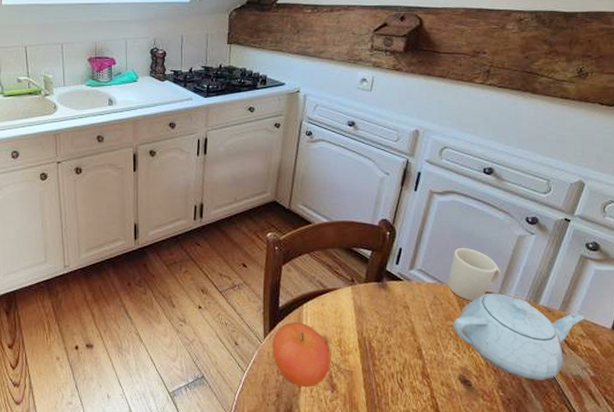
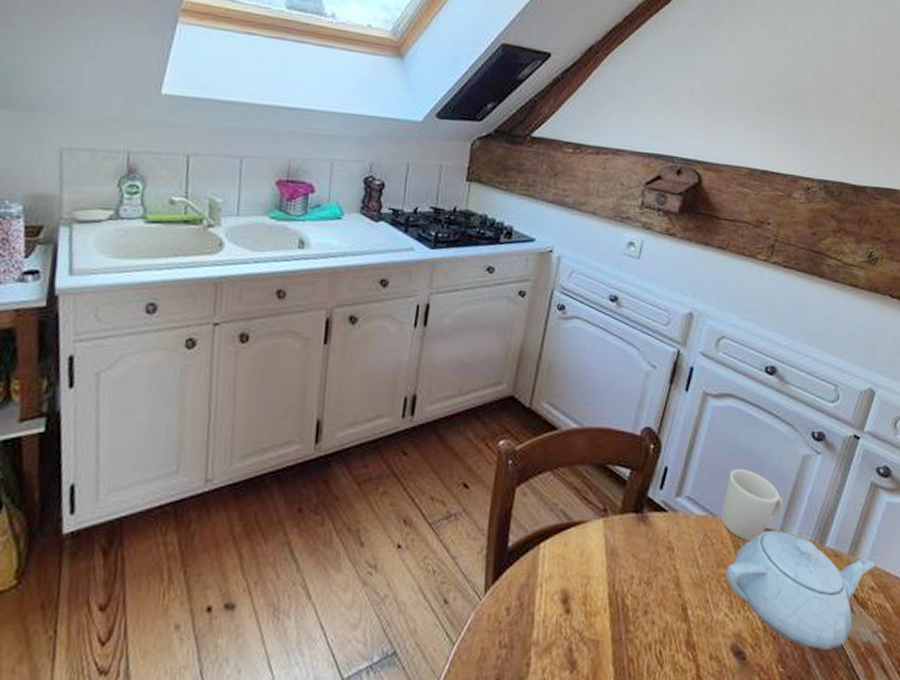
fruit: present [272,322,331,388] -> none [494,569,573,667]

